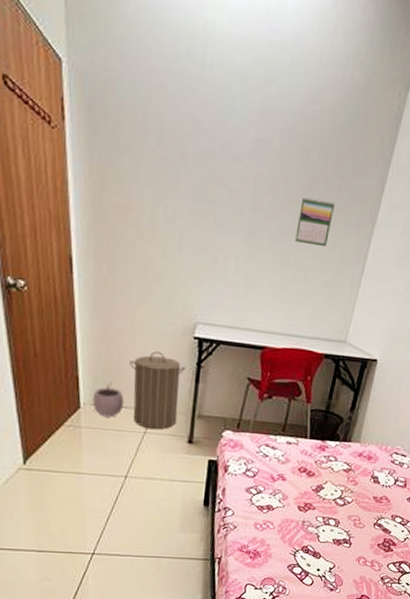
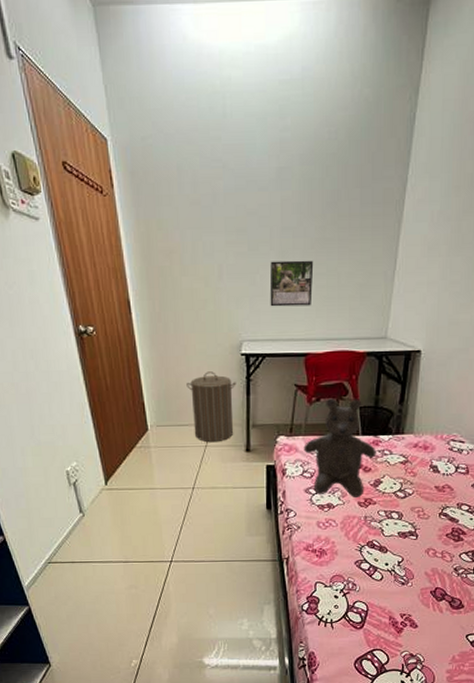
plant pot: present [92,382,125,418] -> none [157,404,186,436]
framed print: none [231,240,282,297] -> present [269,260,314,307]
teddy bear: none [249,397,322,501] -> present [303,398,377,497]
calendar: present [295,197,335,247] -> none [325,208,359,253]

